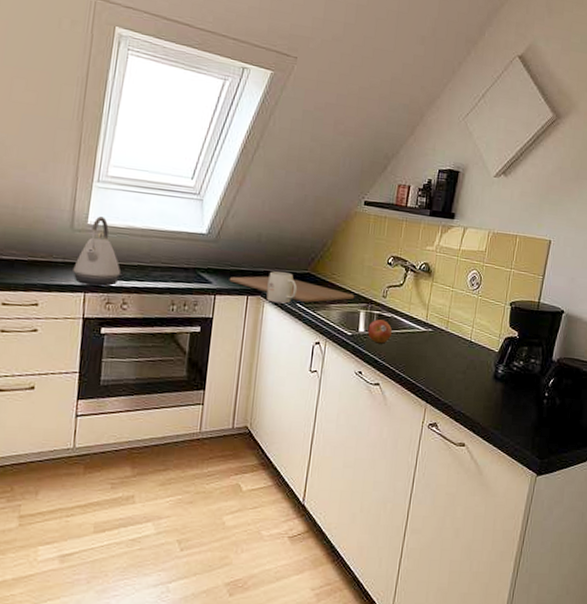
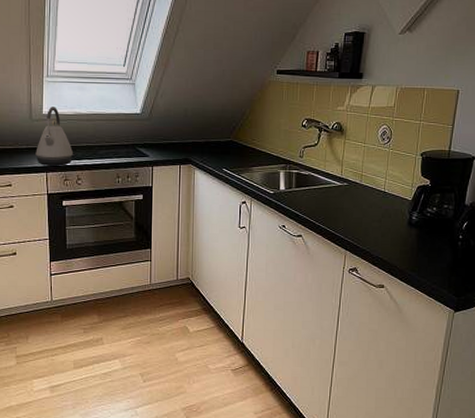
chopping board: present [229,276,355,303] -> none [163,146,274,167]
mug: present [266,271,298,304] -> none [196,142,223,170]
fruit: present [367,319,393,344] -> none [288,178,311,199]

